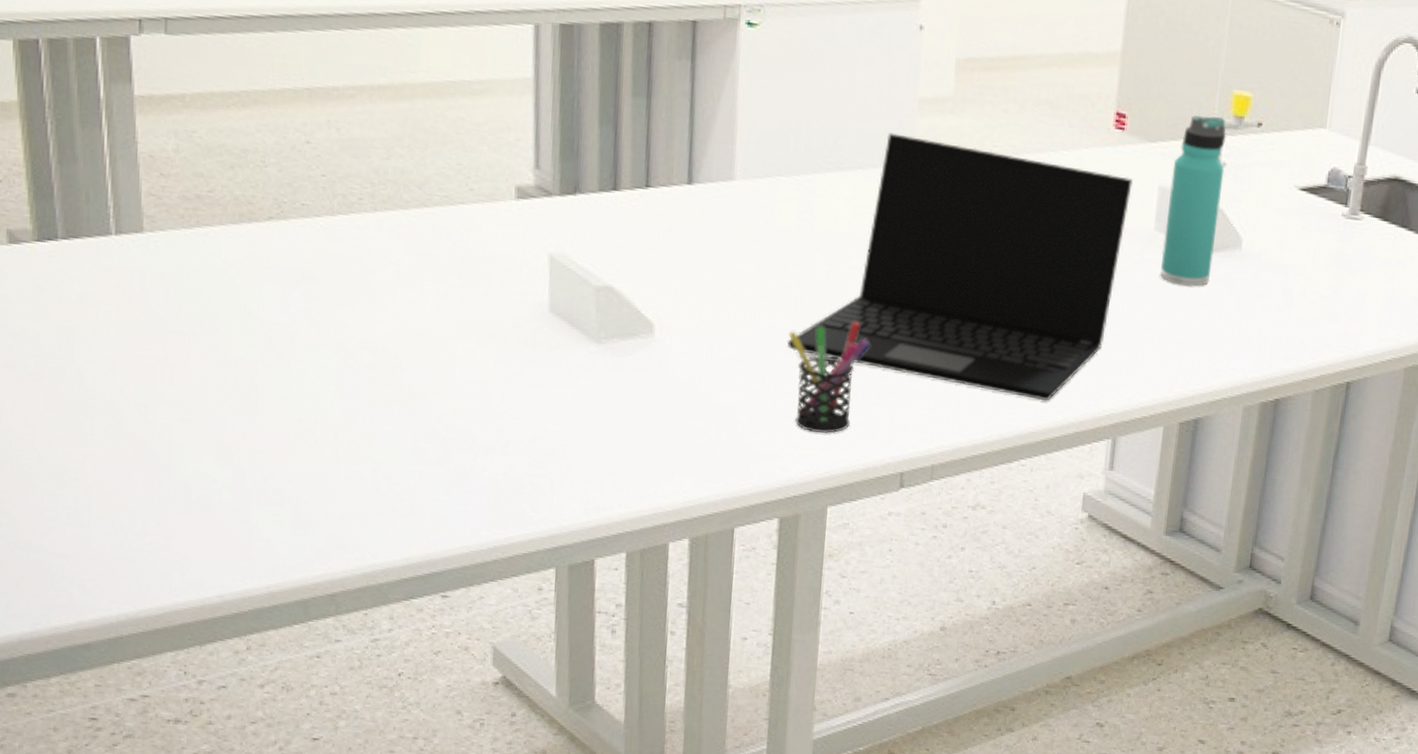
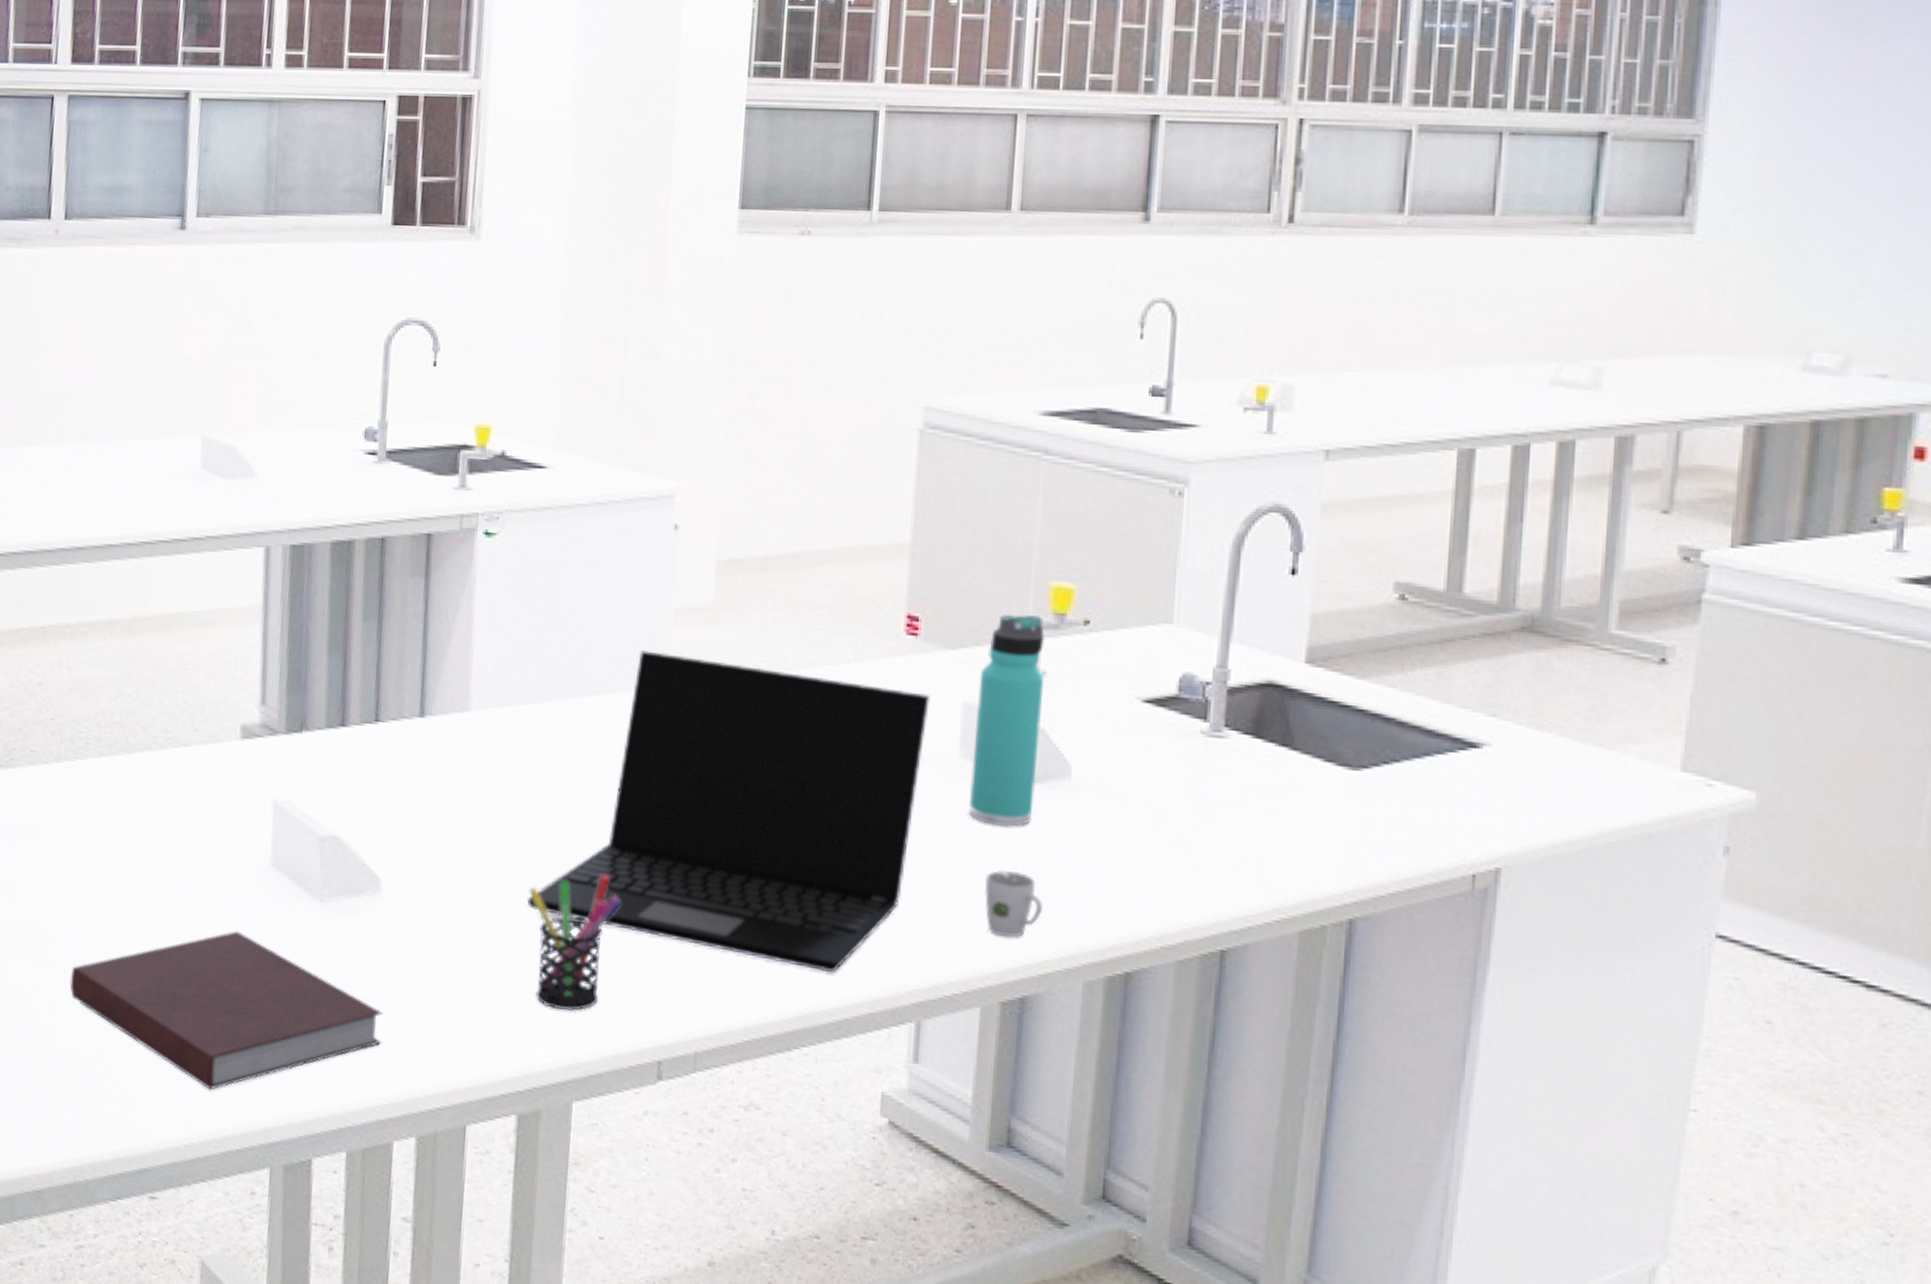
notebook: none [354,368,658,505] -> present [70,931,383,1090]
cup: none [1170,320,1215,373] -> present [984,869,1043,938]

